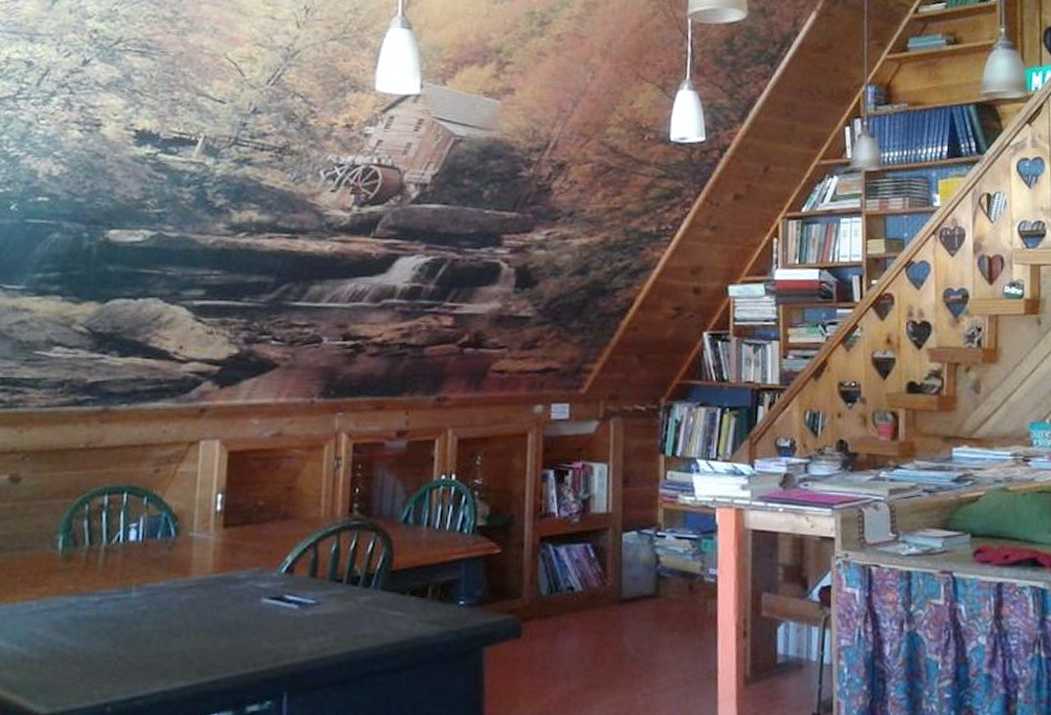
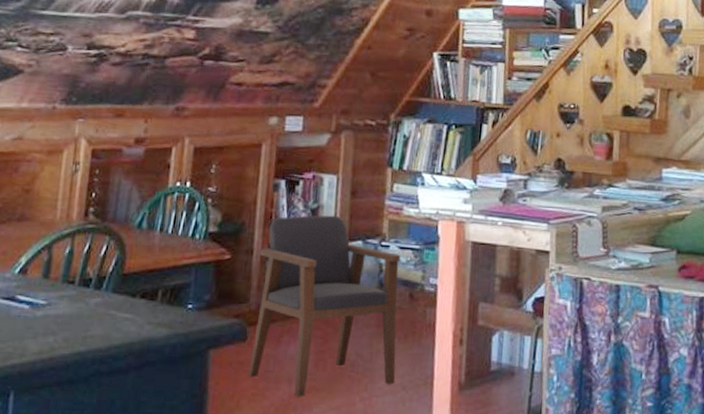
armchair: none [524,505,678,694] -> present [247,215,401,398]

